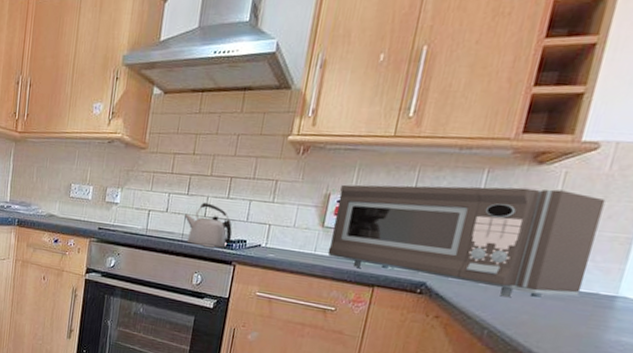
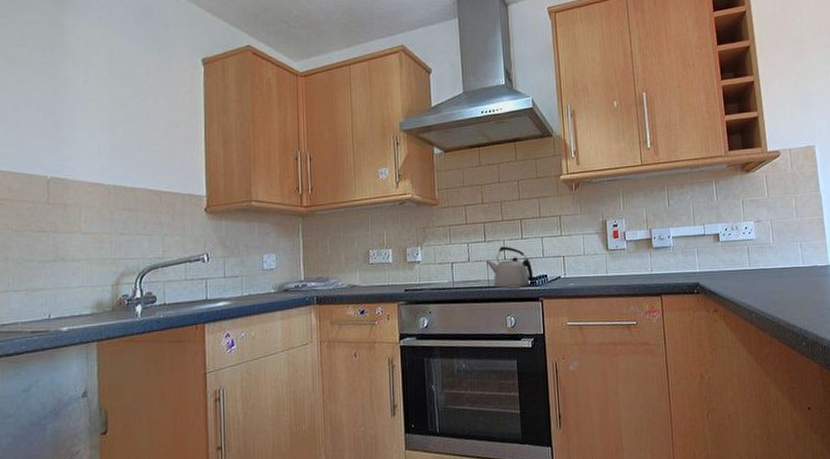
microwave: present [327,184,606,299] -> none [613,190,805,283]

